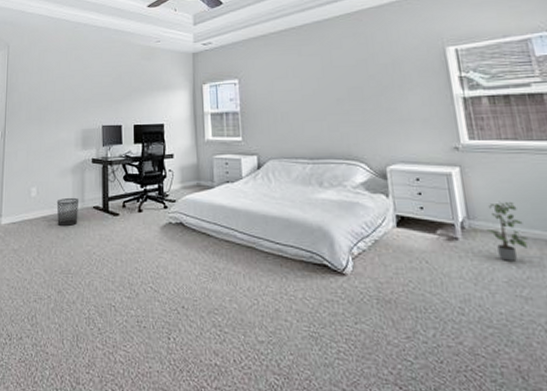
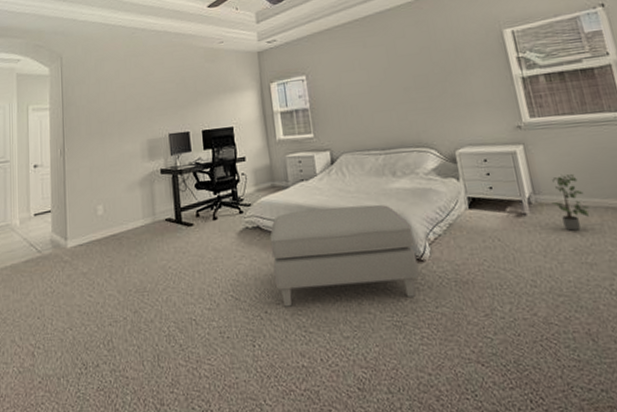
waste bin: present [56,197,80,227] -> none [125,211,150,244]
ottoman: none [192,212,340,310] -> present [270,204,420,307]

